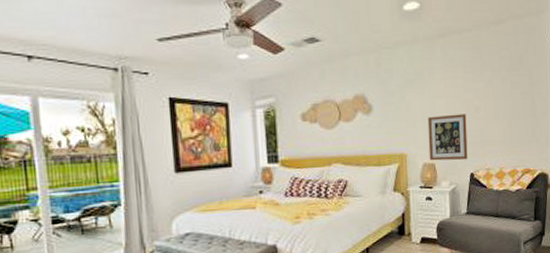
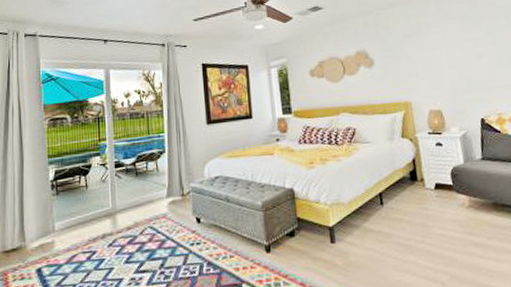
wall art: present [427,114,468,161] -> none [429,61,476,108]

